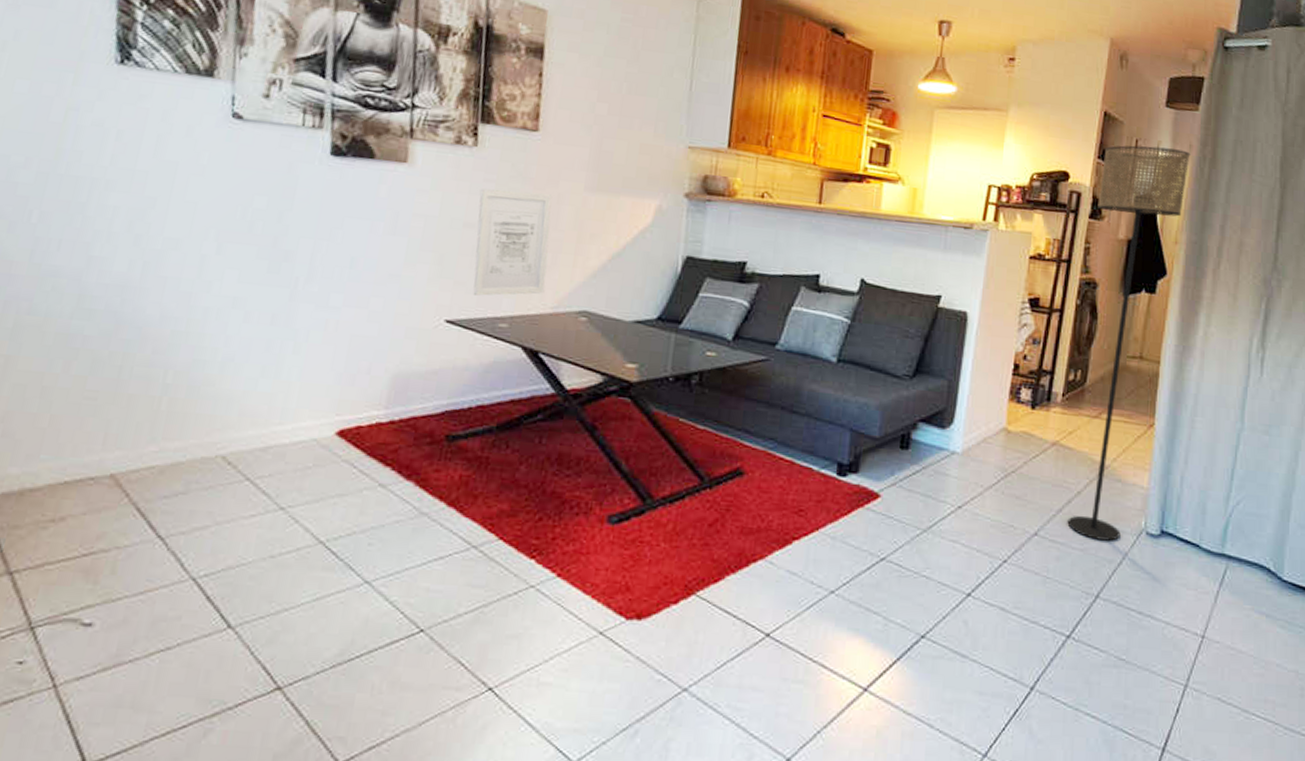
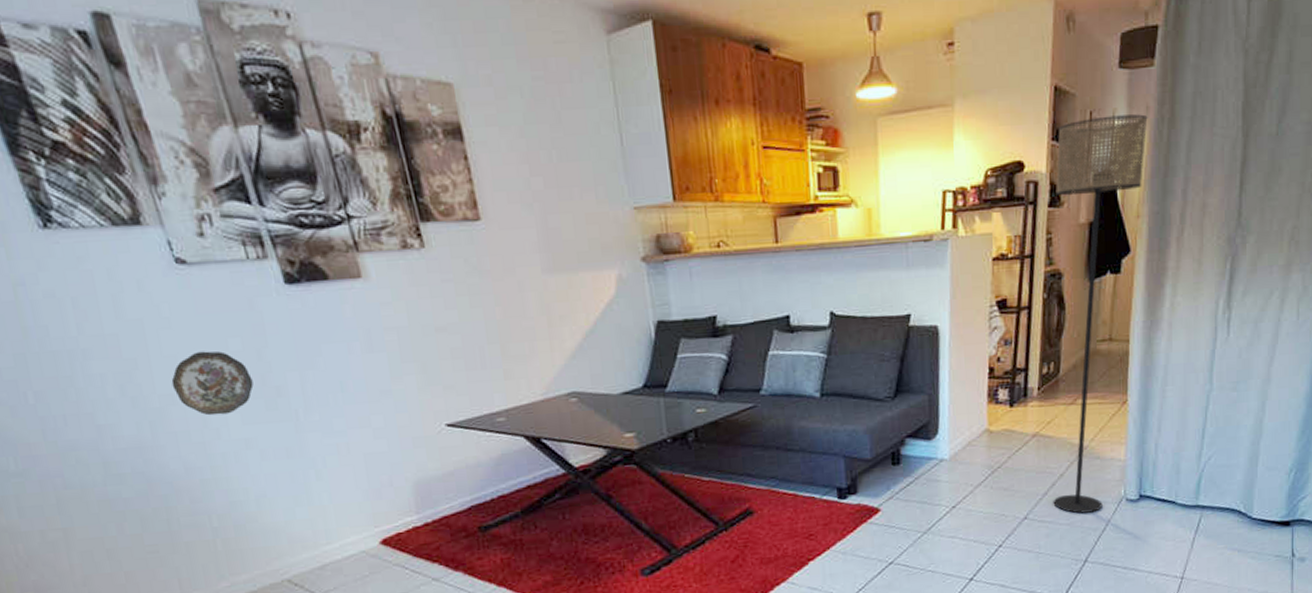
decorative plate: none [181,202,265,269] -> present [171,351,254,416]
wall art: present [473,188,552,296] -> none [441,284,531,396]

